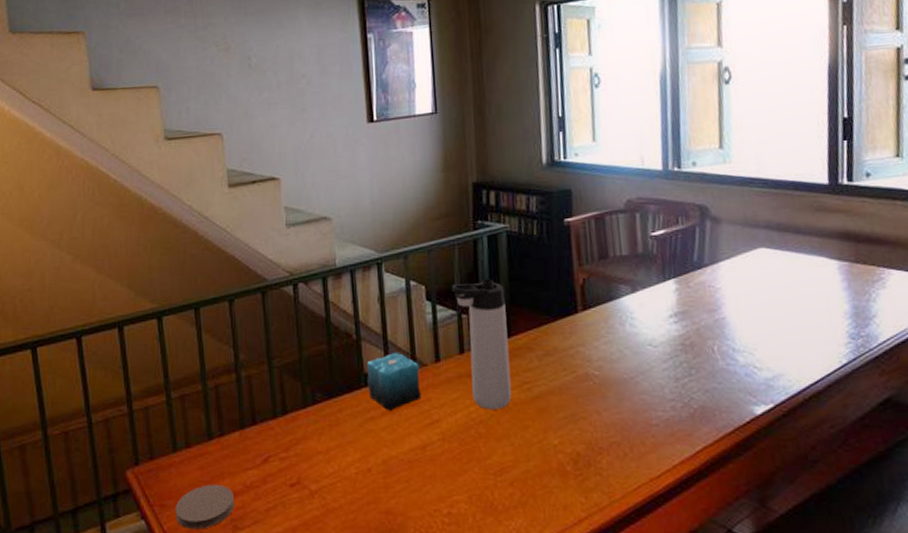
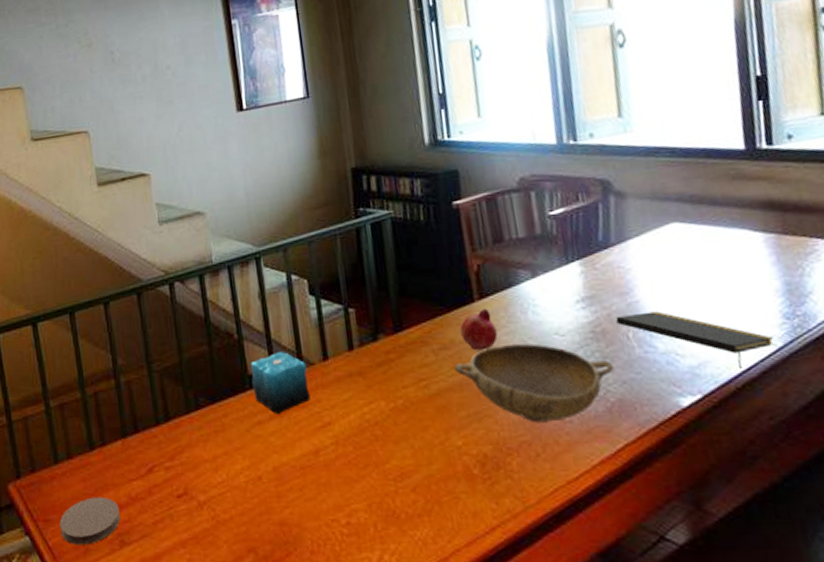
thermos bottle: present [451,278,511,410] -> none [335,269,408,410]
bowl: none [556,353,699,426] -> present [454,343,614,423]
fruit: none [563,319,597,358] -> present [460,308,498,351]
notepad: none [703,328,840,382] -> present [615,311,774,369]

